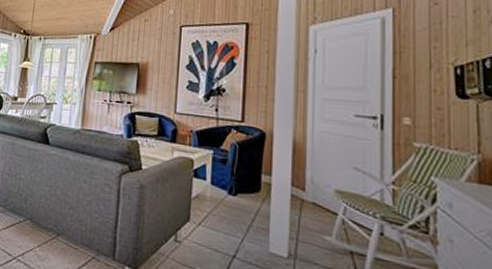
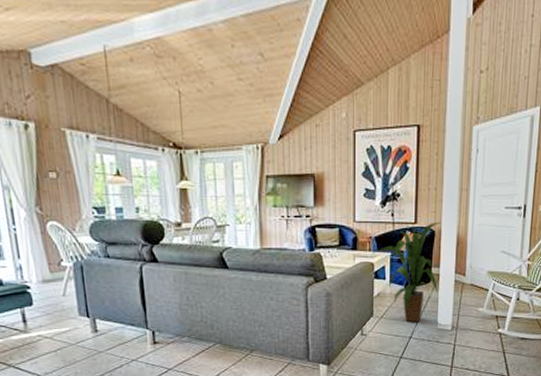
house plant: none [191,123,272,240] -> present [371,221,440,323]

